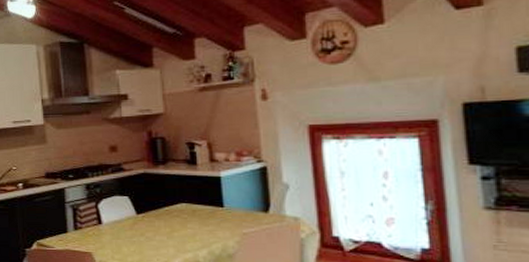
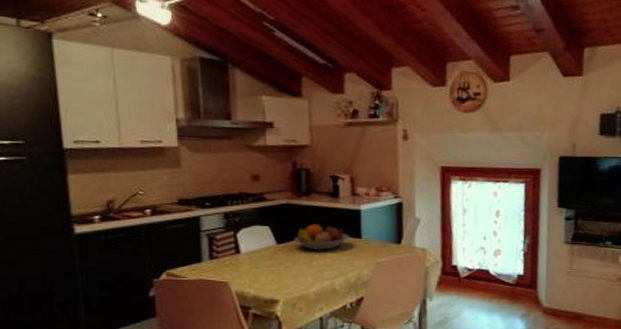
fruit bowl: none [153,193,212,220] -> present [293,224,350,250]

